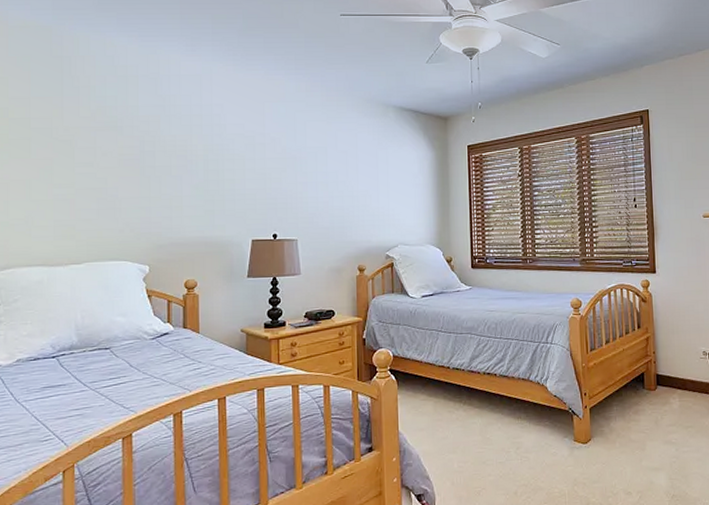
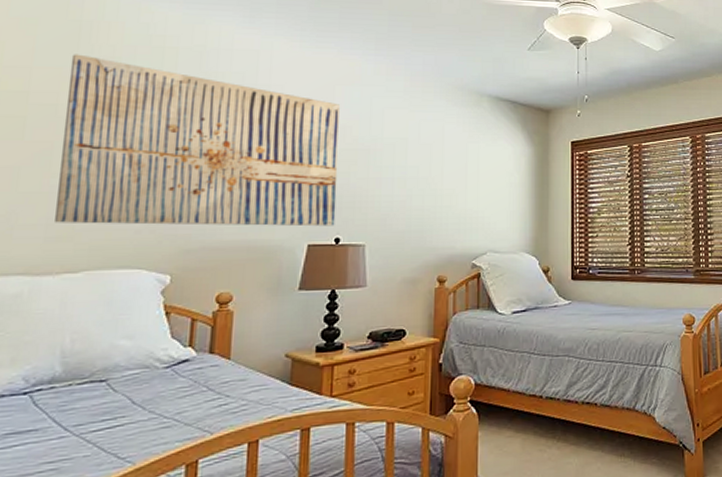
wall art: none [58,85,272,225] -> present [55,54,341,227]

